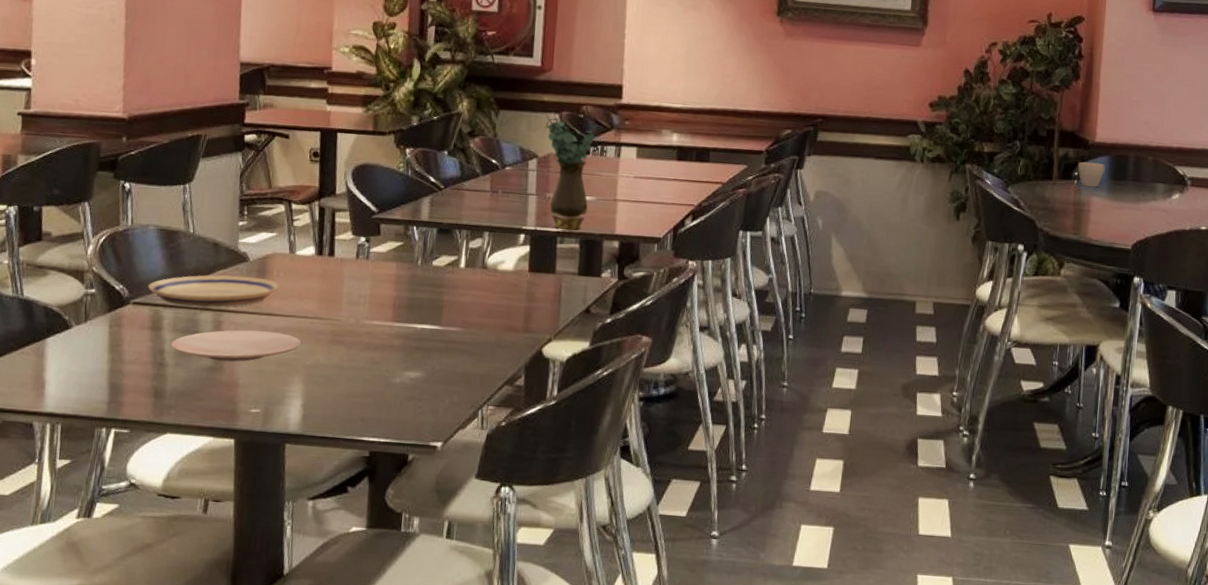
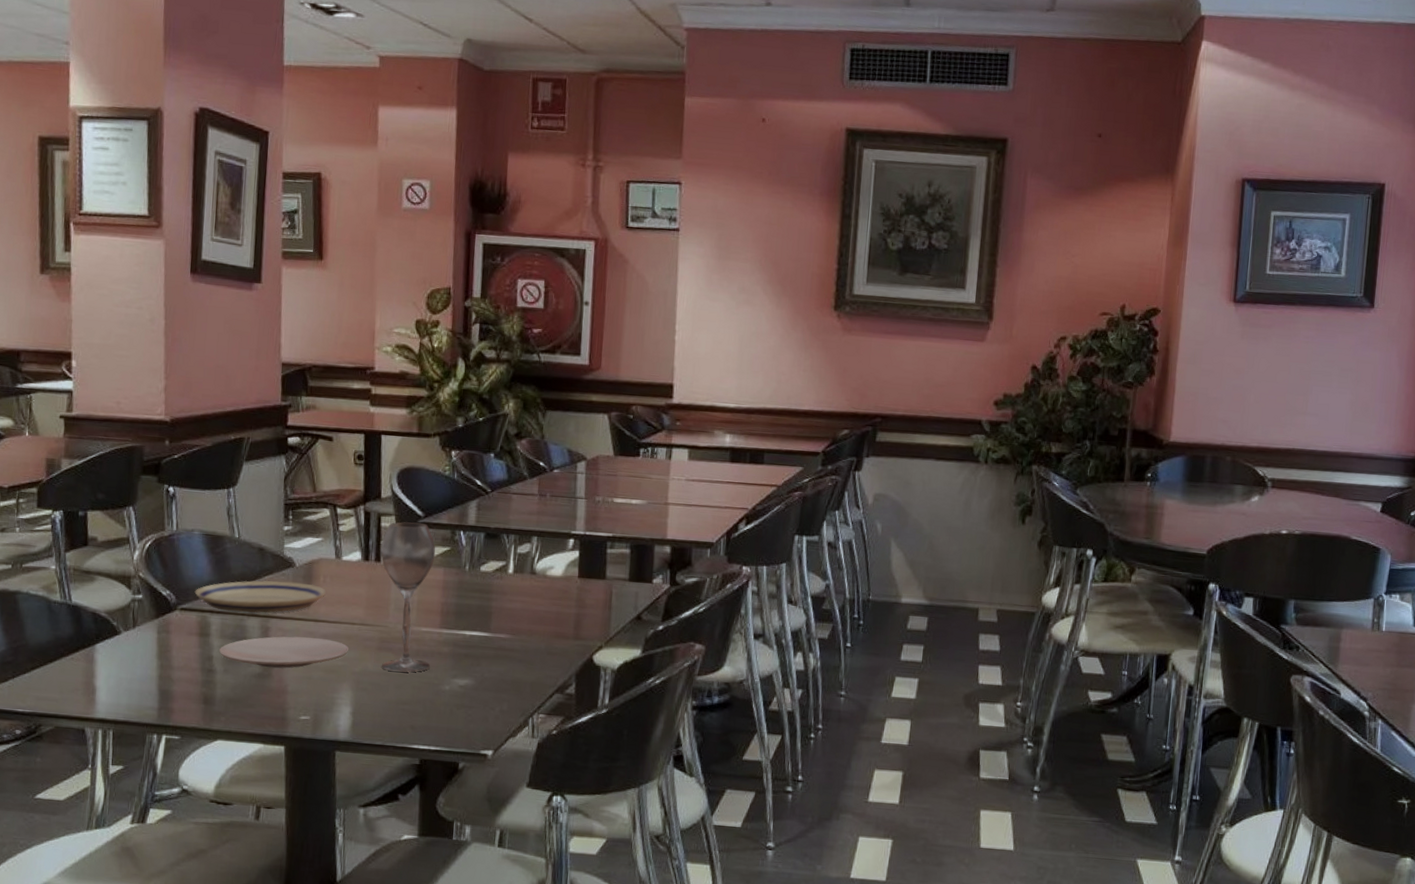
wineglass: none [332,217,389,366] -> present [380,522,436,673]
vase: present [545,114,595,230] -> none [593,415,645,535]
cup: present [1078,162,1105,188] -> none [1151,462,1180,490]

